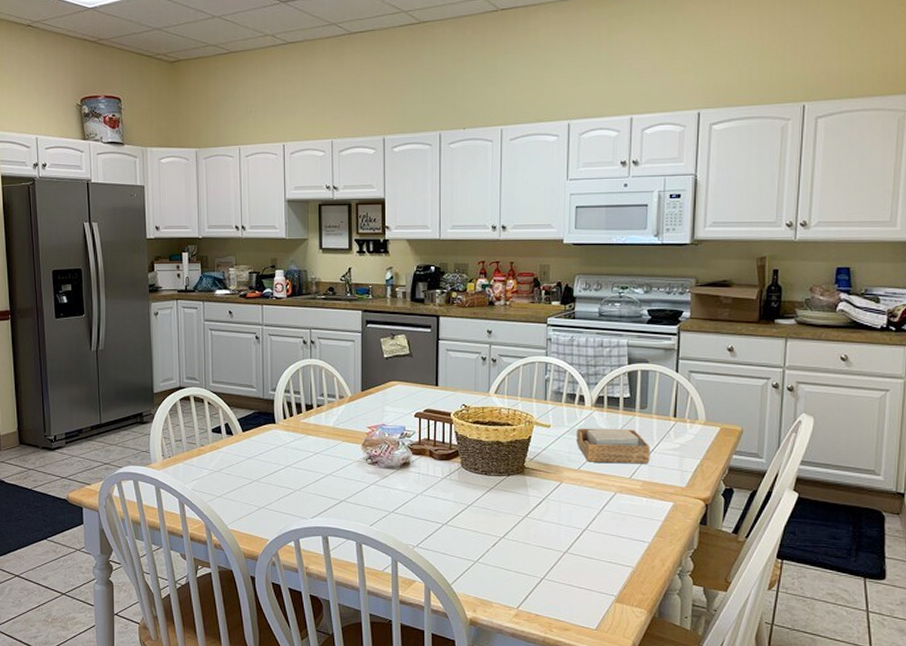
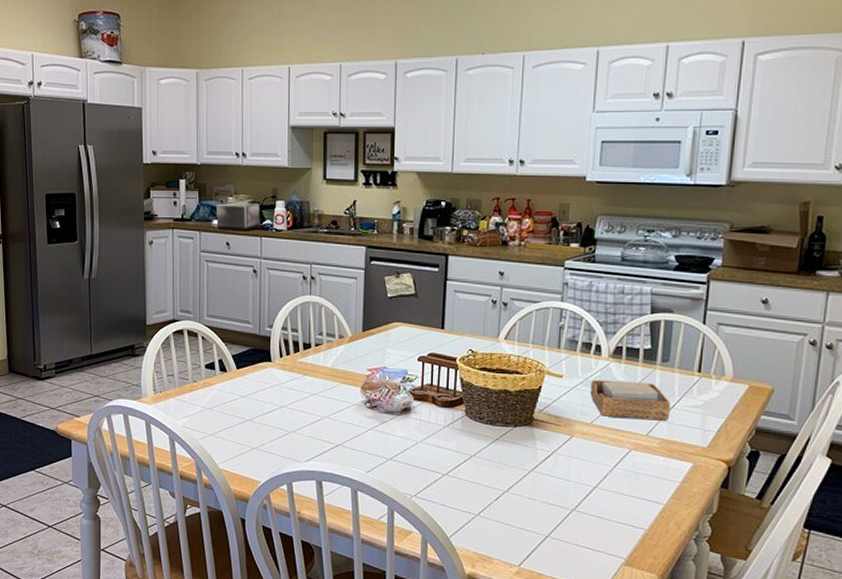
toaster: none [219,272,261,301] -> present [216,202,260,232]

